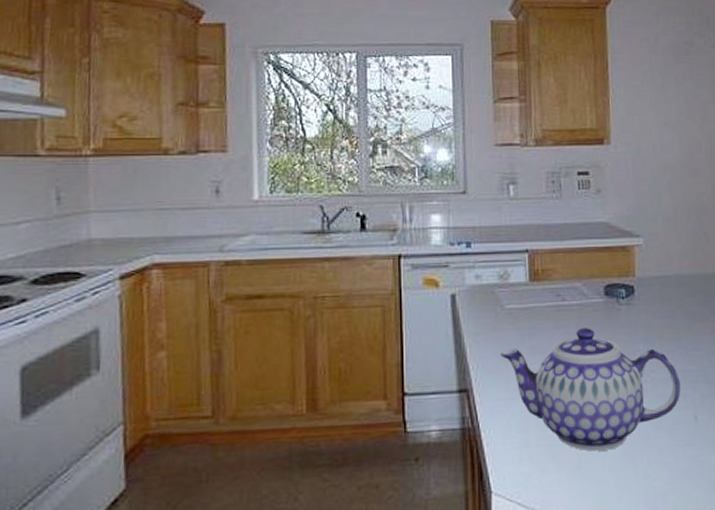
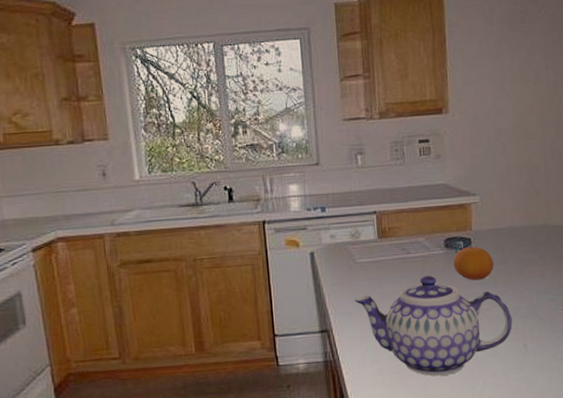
fruit: none [614,296,659,336] -> present [453,246,494,281]

